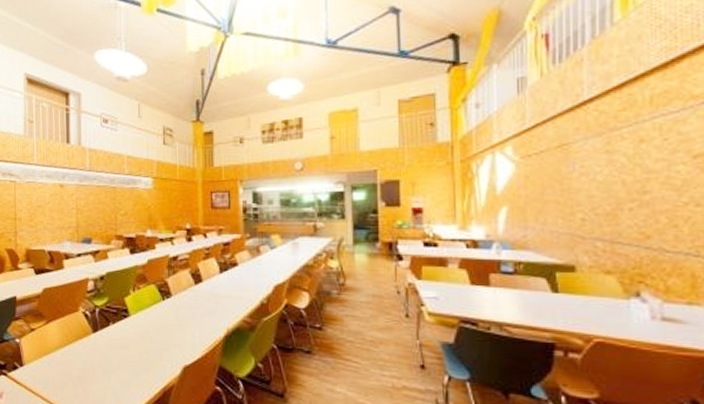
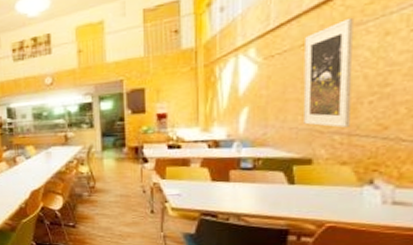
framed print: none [561,122,611,234] -> present [303,17,354,128]

